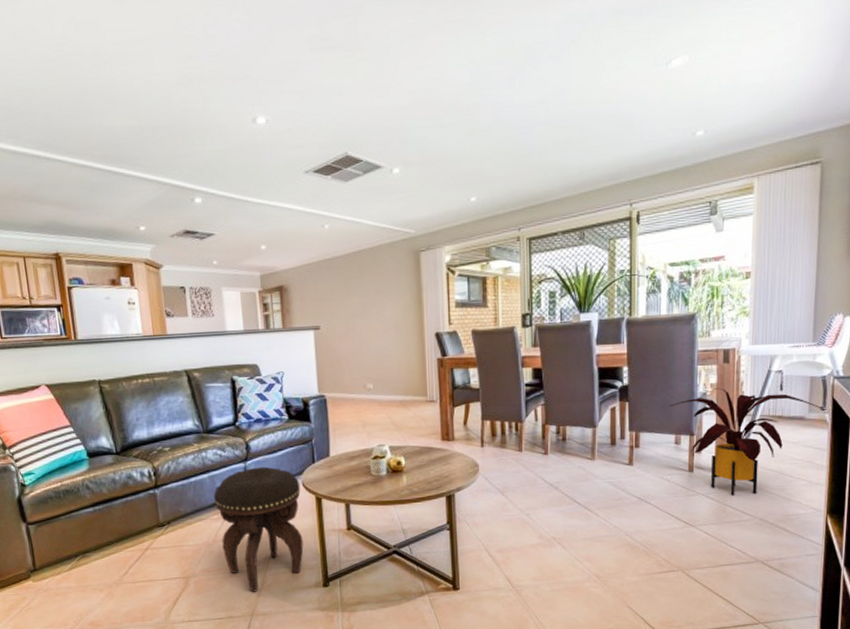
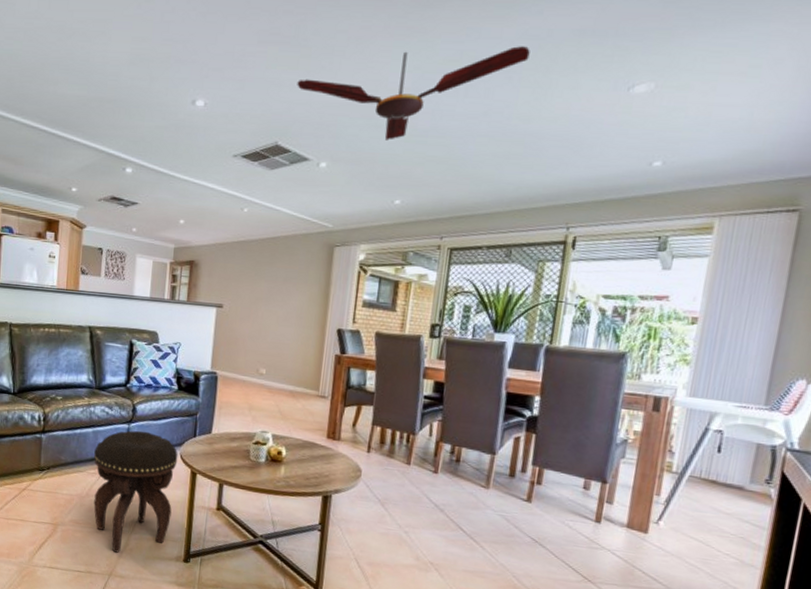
ceiling fan: none [357,30,575,139] -> present [297,46,530,140]
house plant: present [669,388,825,496] -> none [582,436,771,563]

